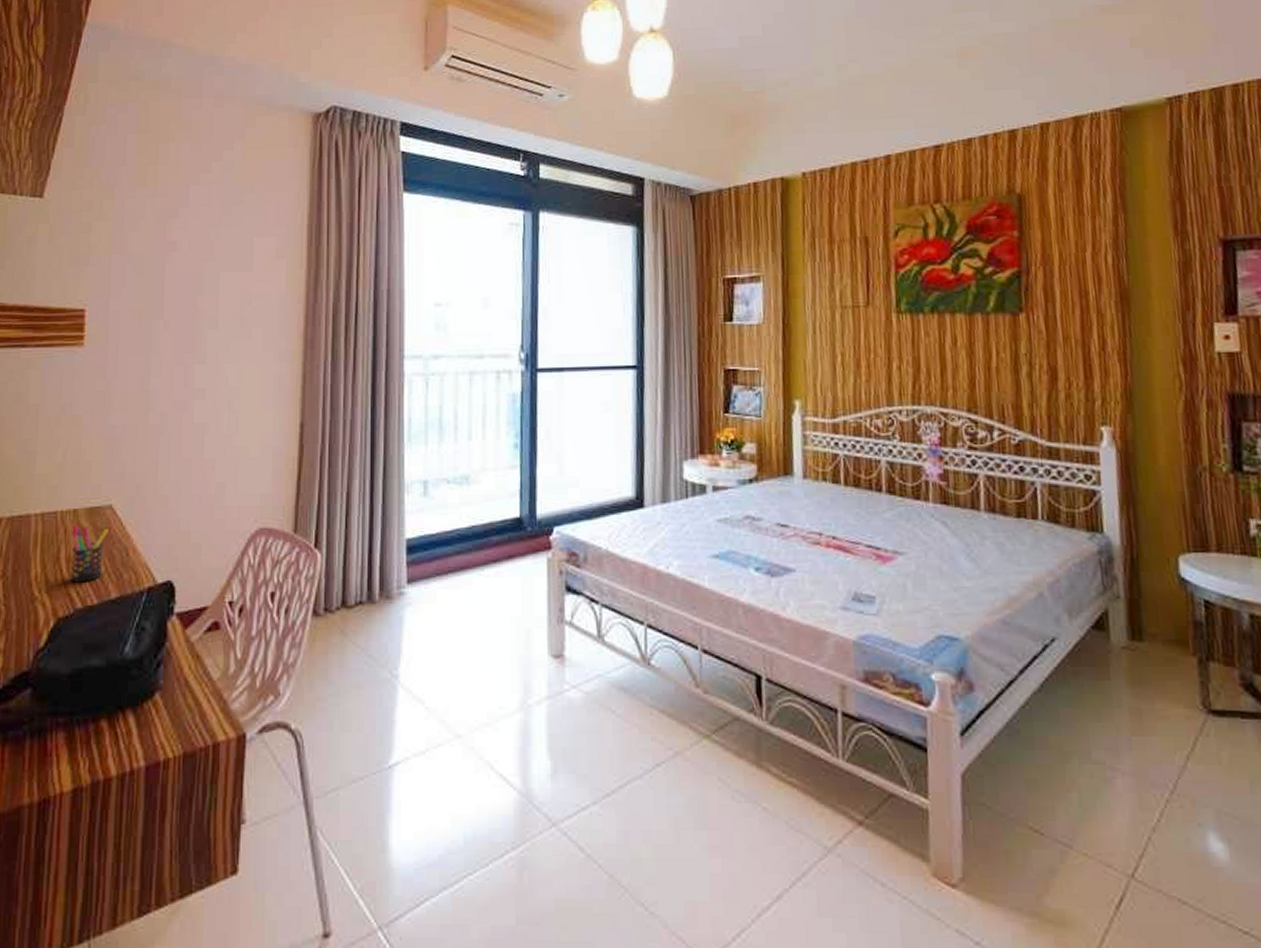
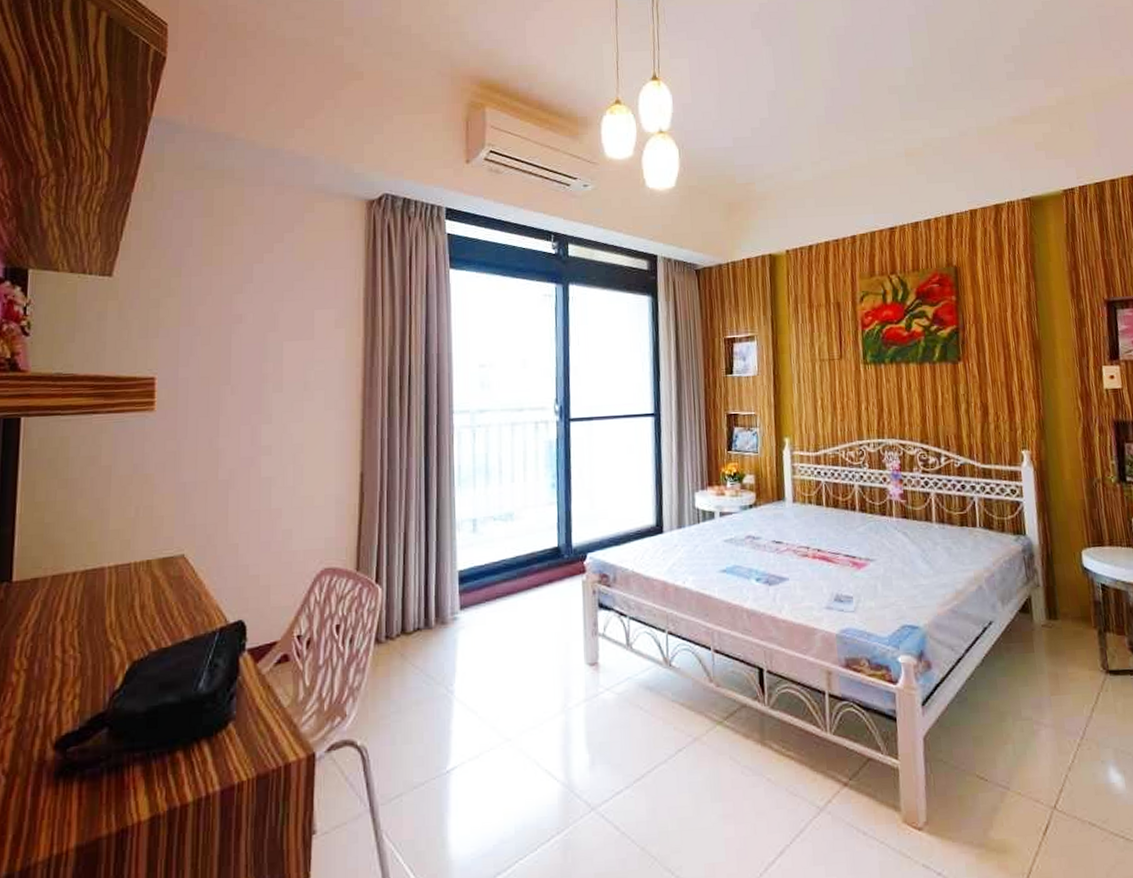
pen holder: present [70,524,108,583] -> none [144,573,181,628]

